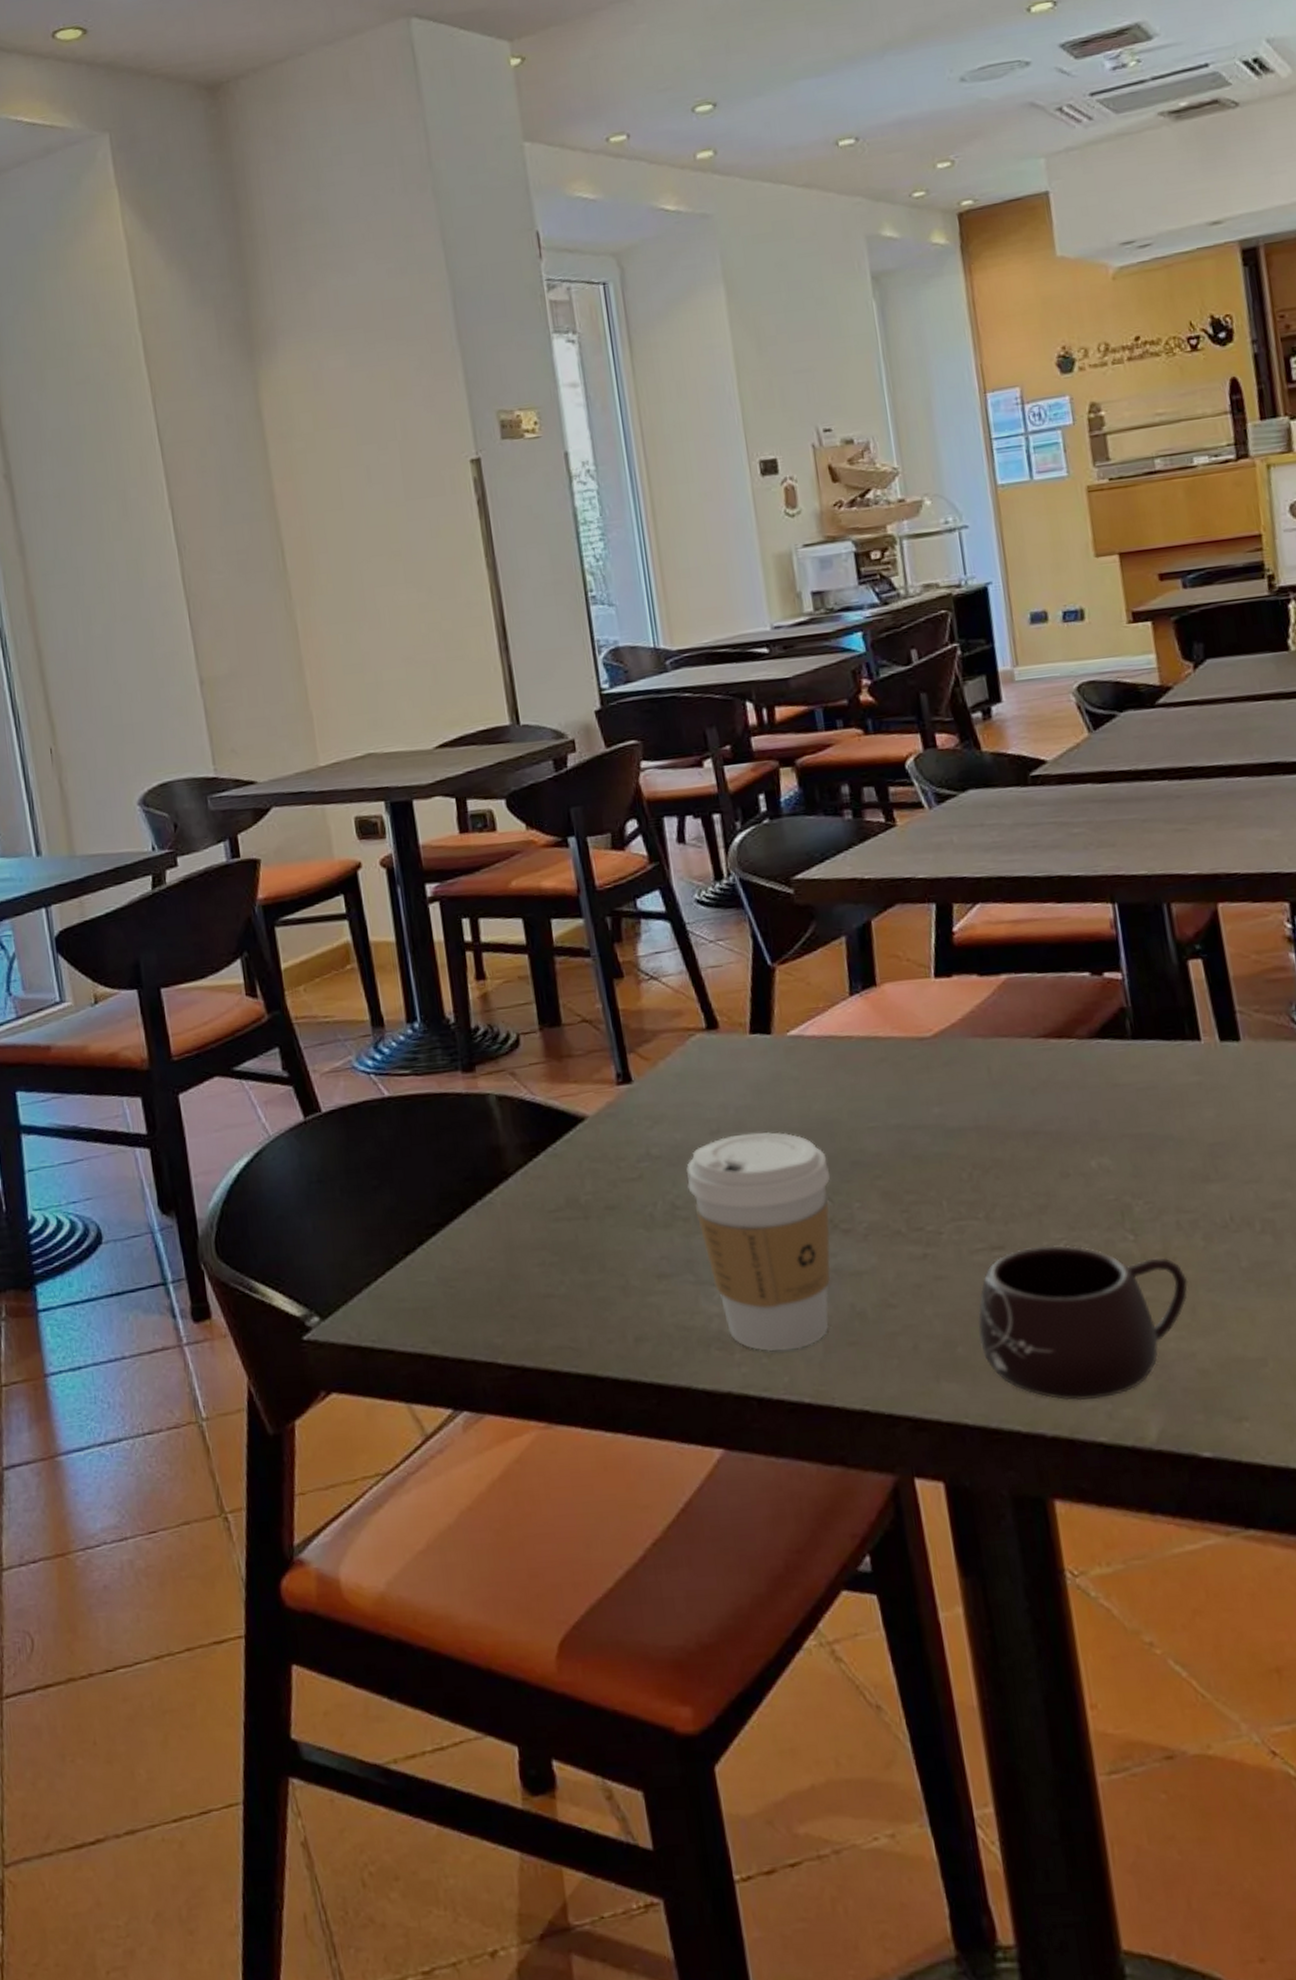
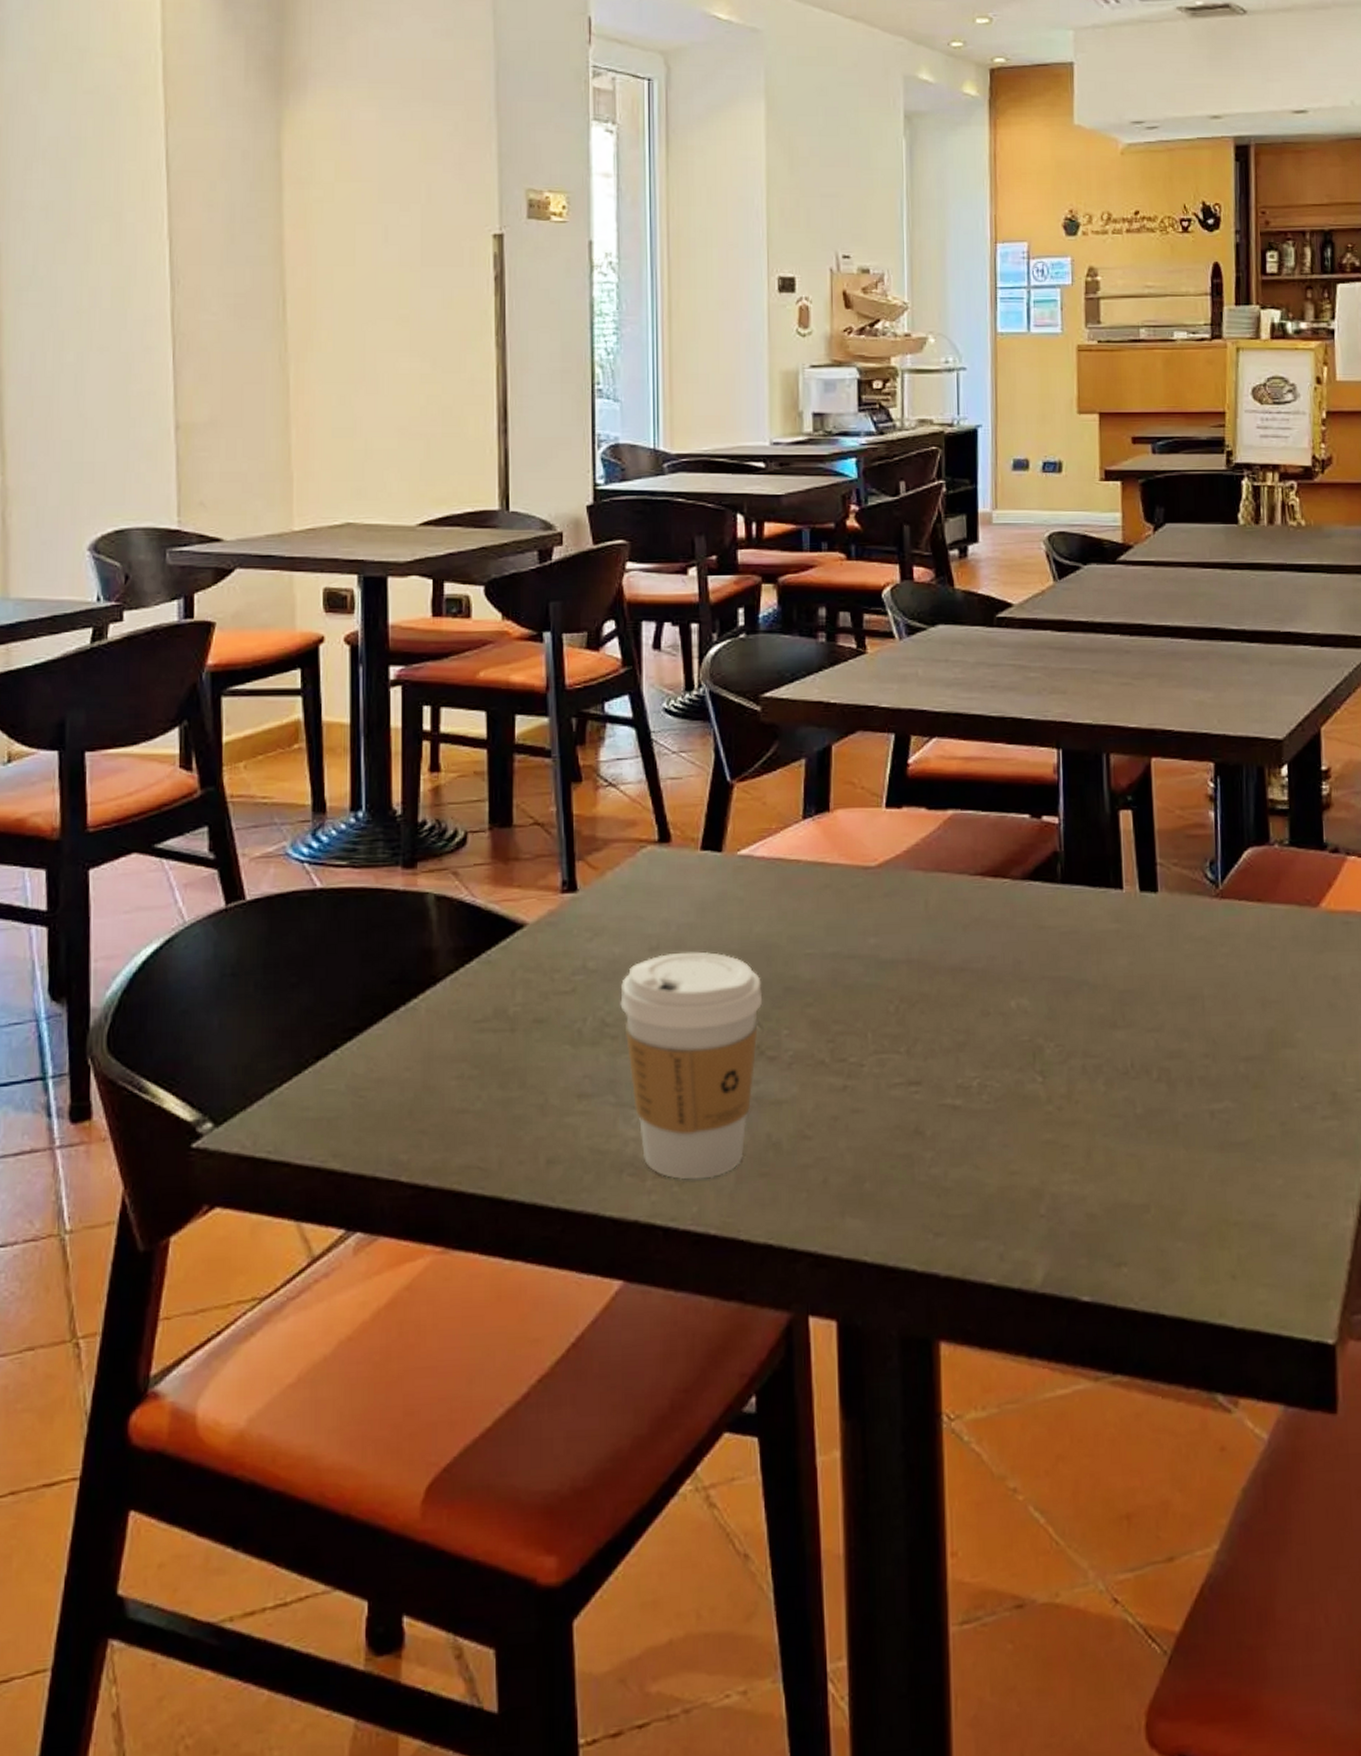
mug: present [977,1244,1189,1401] -> none [887,1082,1087,1241]

